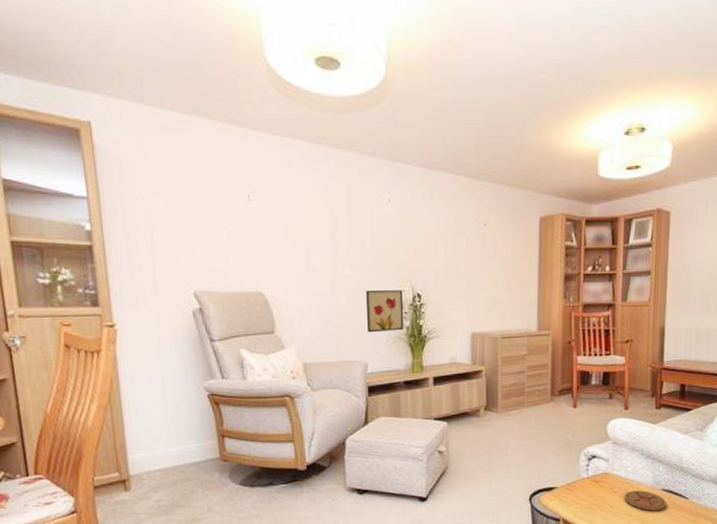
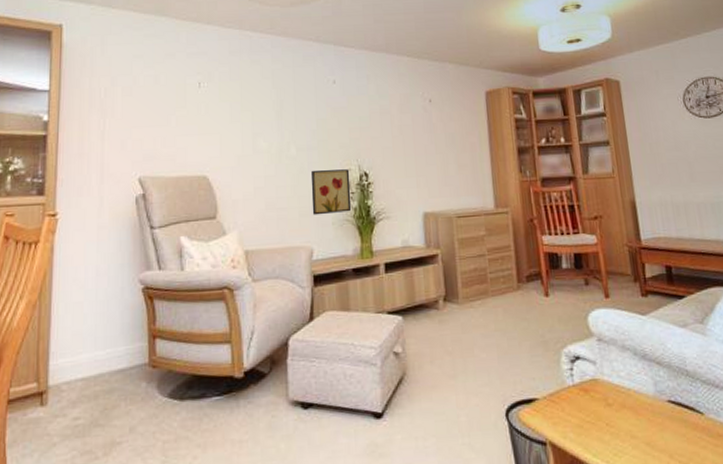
coaster: present [624,490,666,511] -> none [622,402,677,431]

